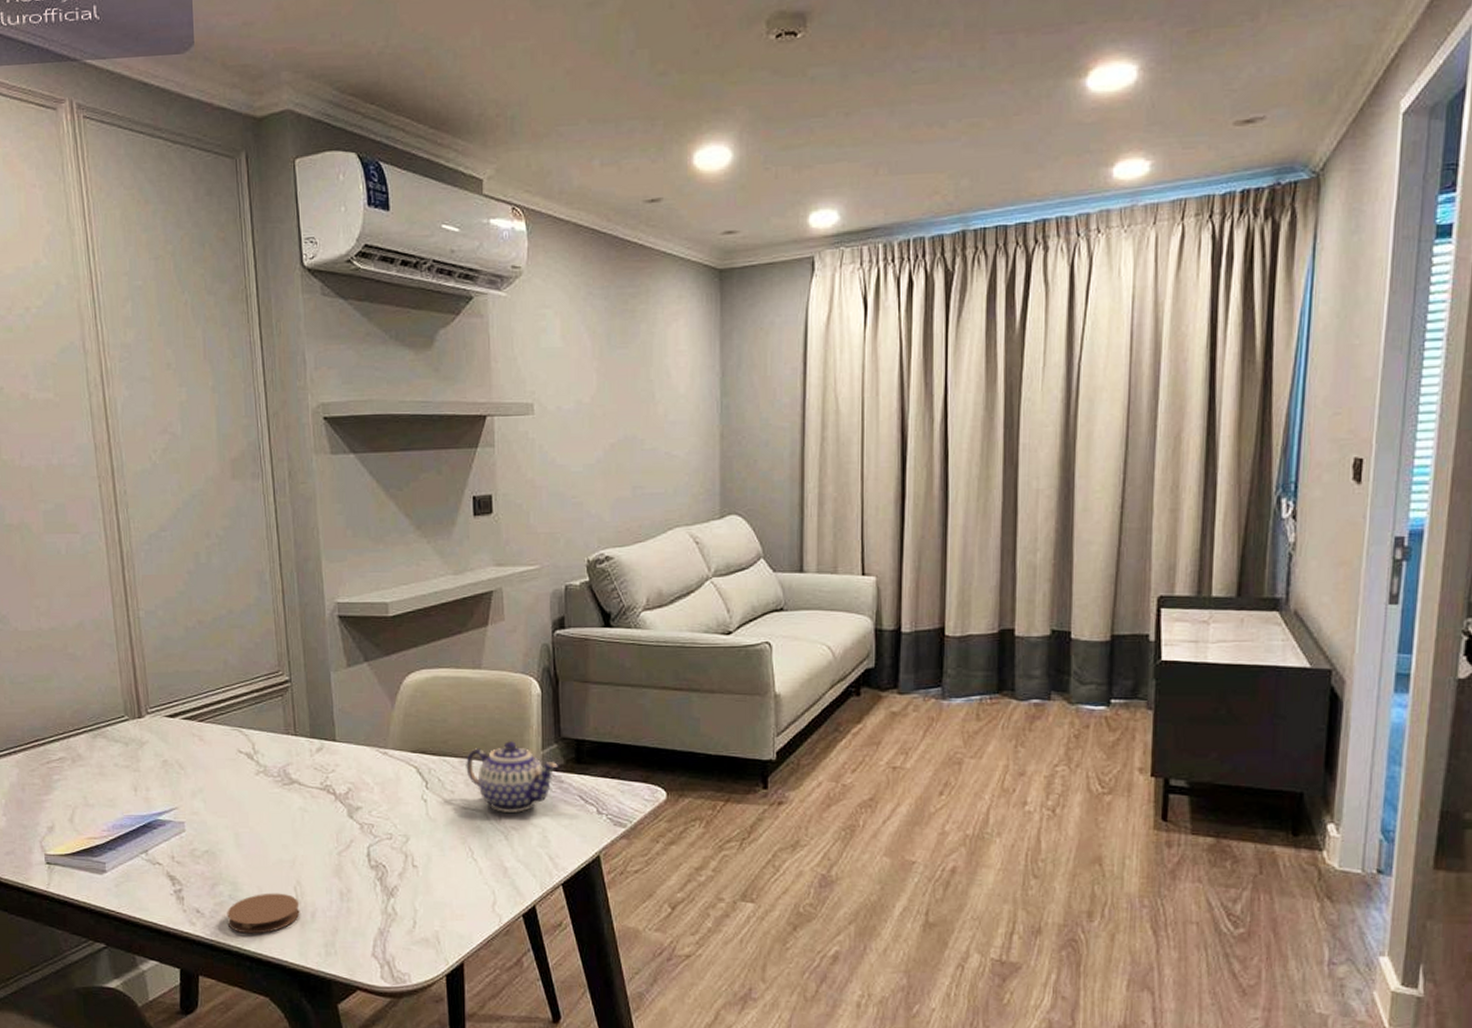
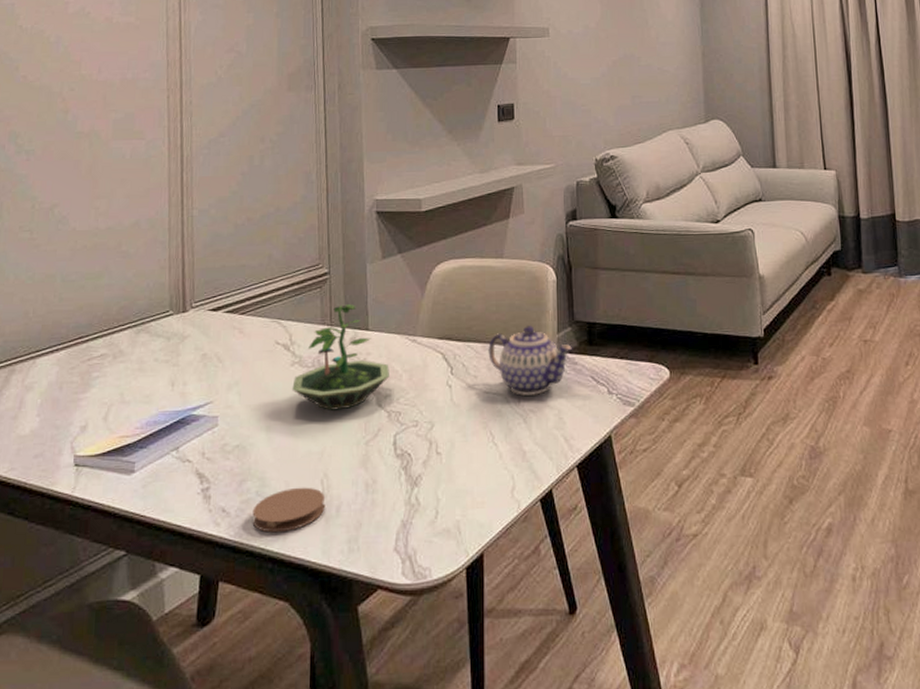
terrarium: none [258,714,360,820] -> present [292,304,389,410]

